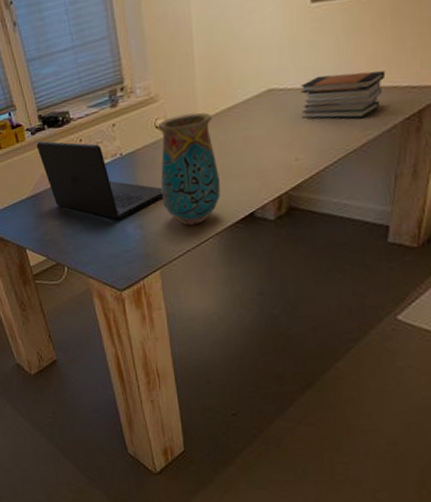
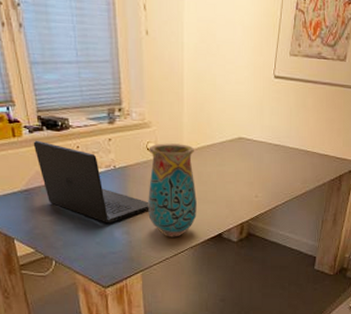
book stack: present [300,70,386,119] -> none [262,135,321,173]

